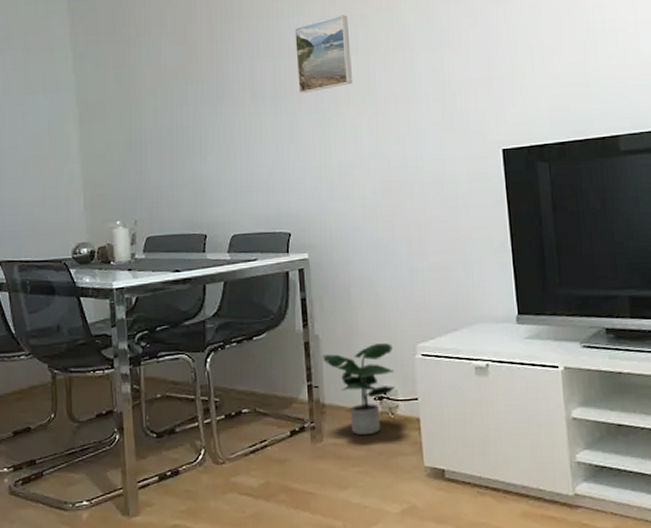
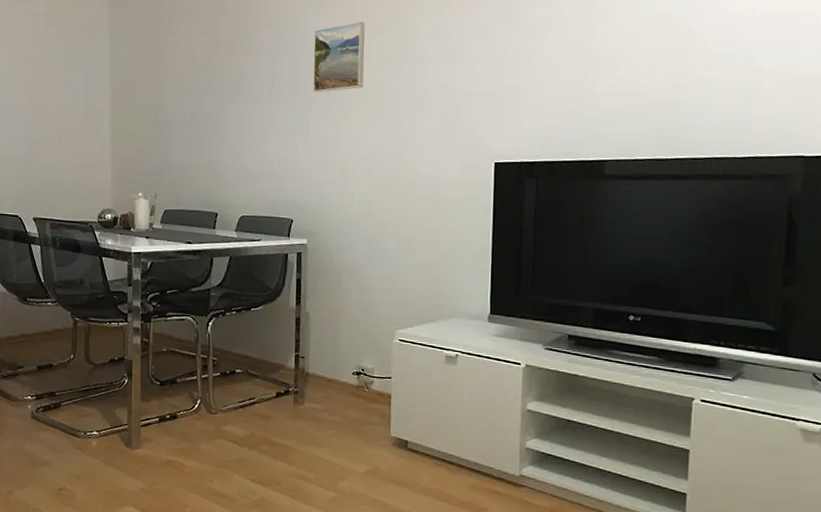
potted plant: present [321,343,396,436] -> none [310,326,374,404]

